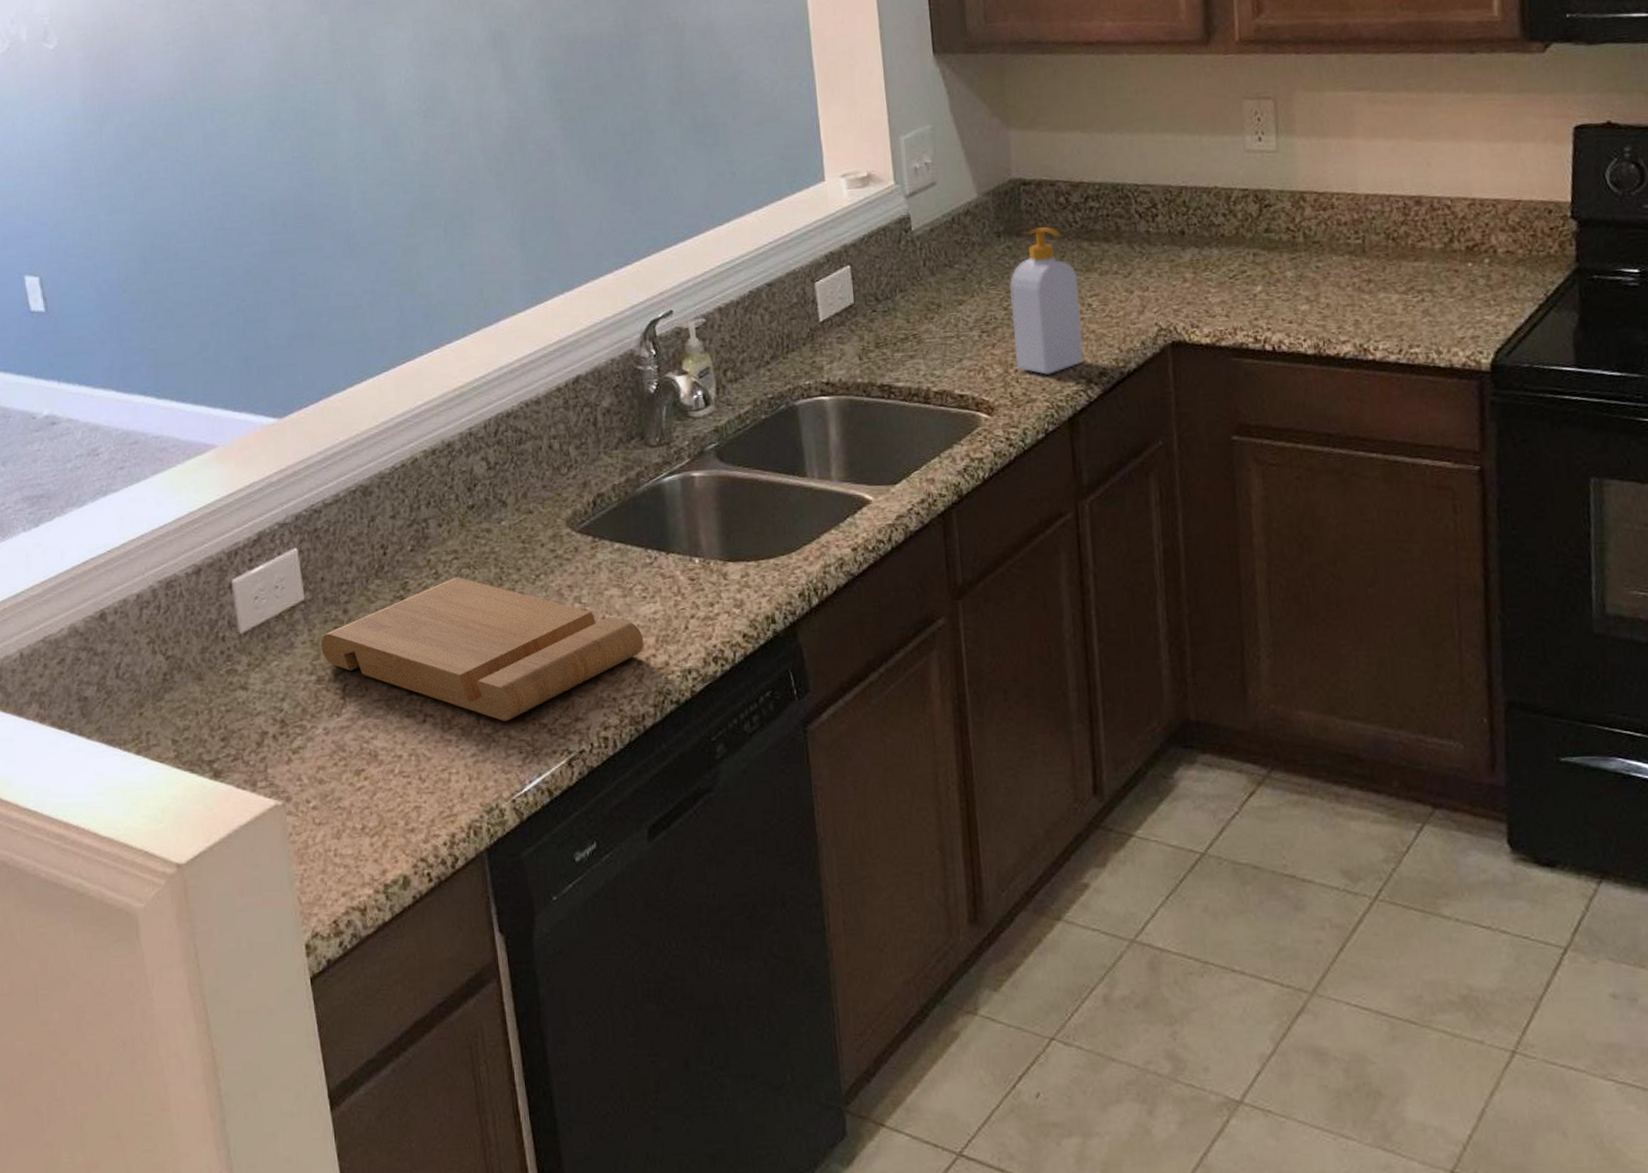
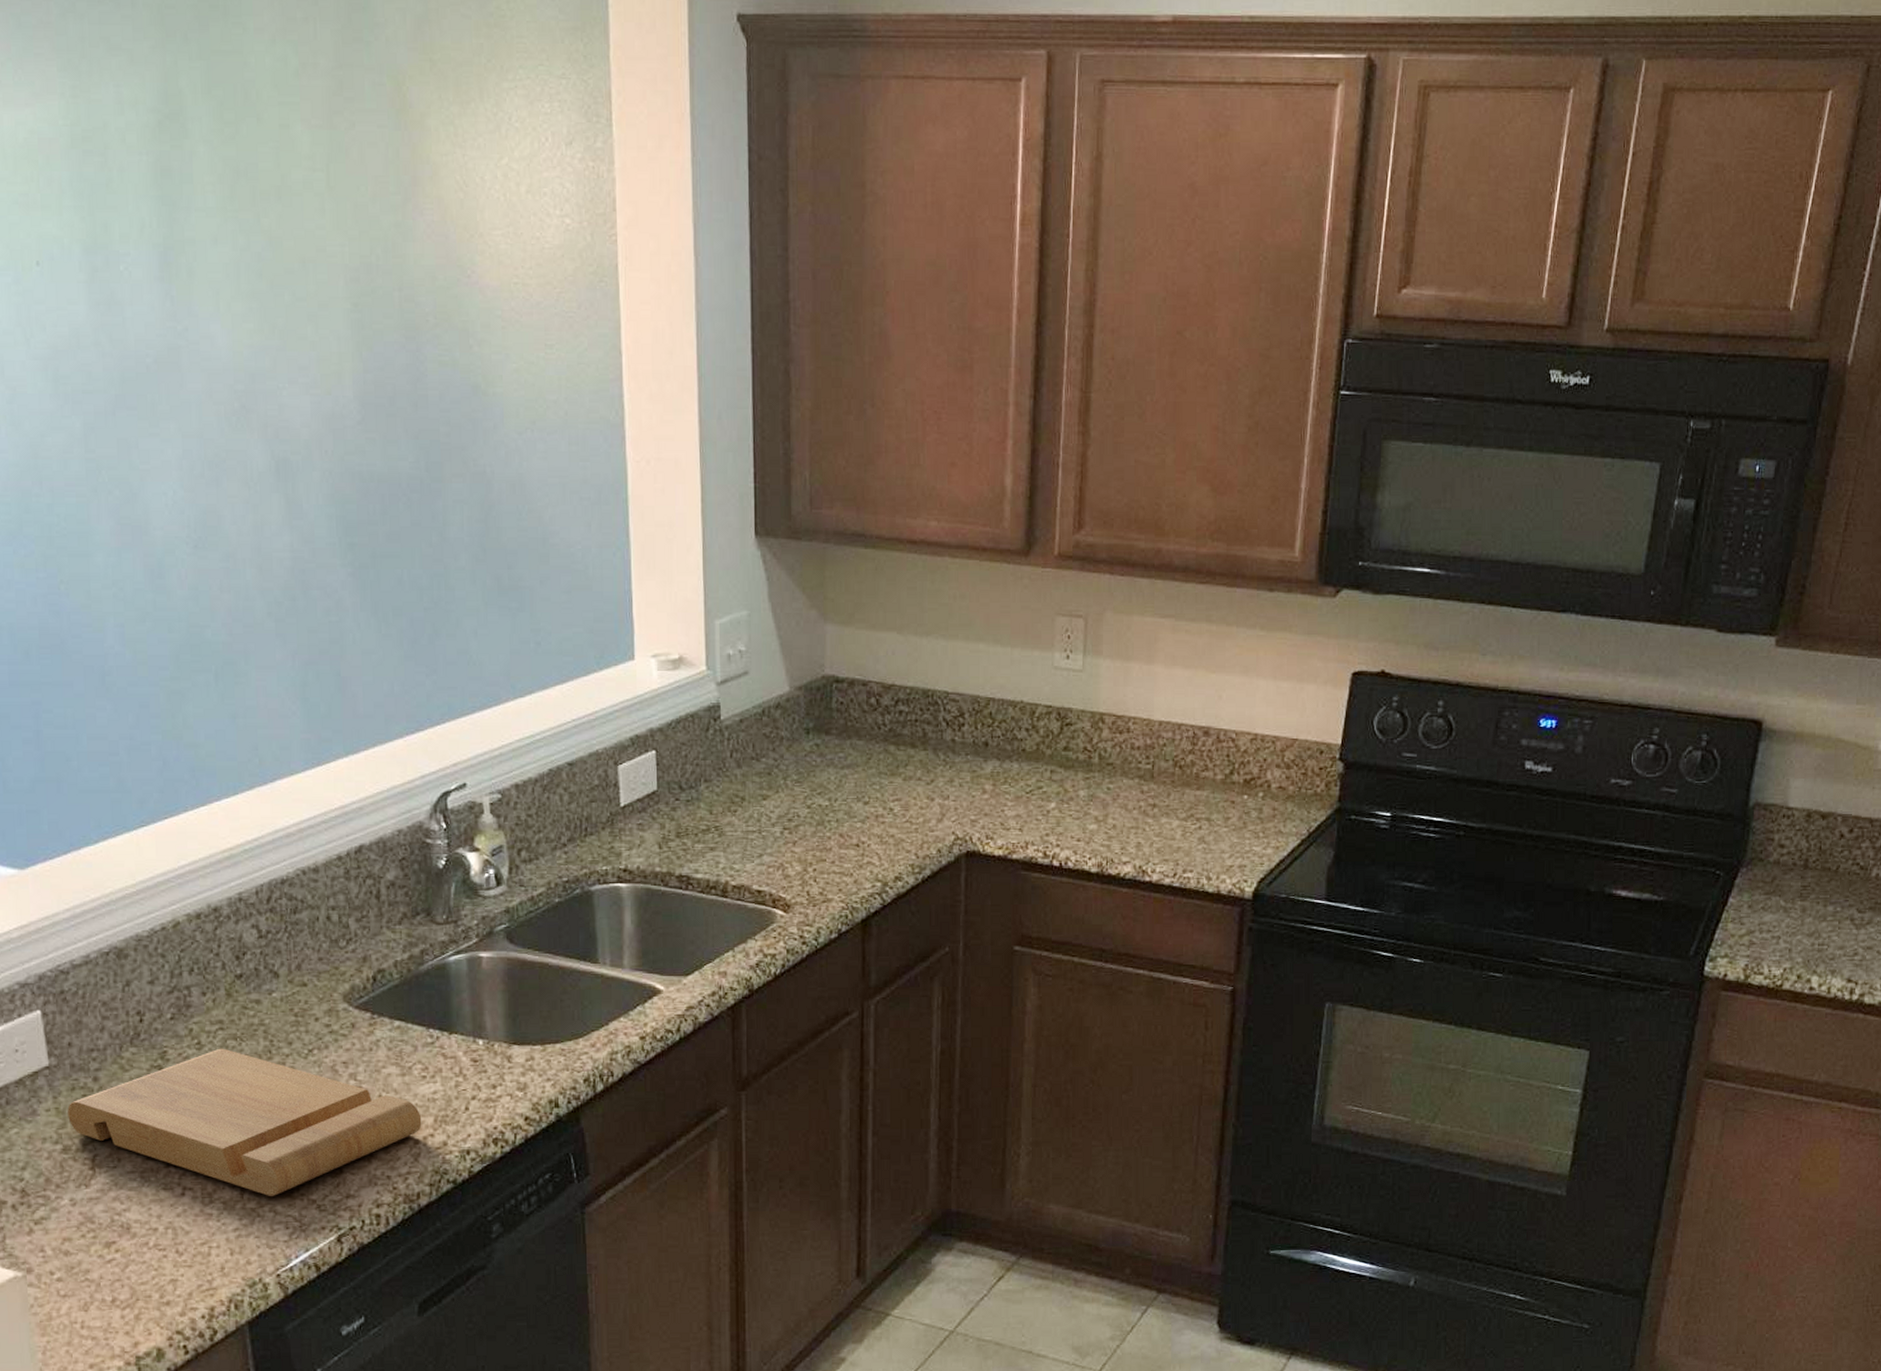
soap bottle: present [1010,227,1084,375] -> none [814,727,883,876]

